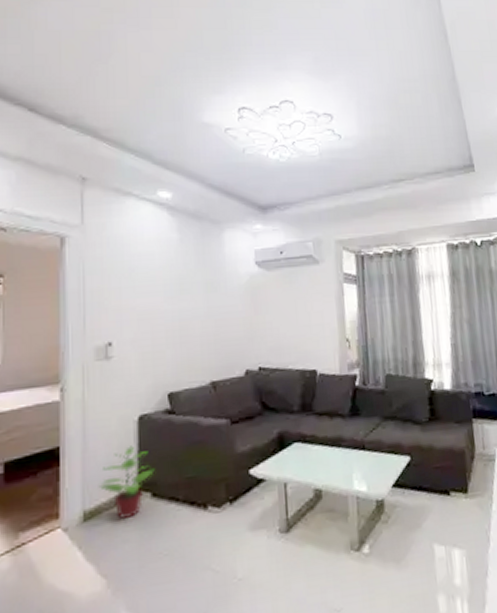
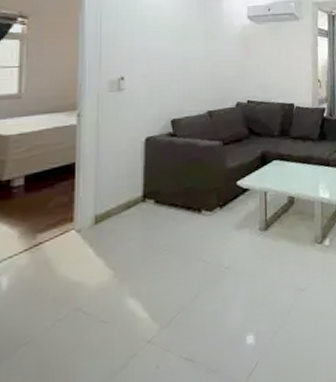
potted plant: present [98,446,155,519] -> none [108,162,158,221]

